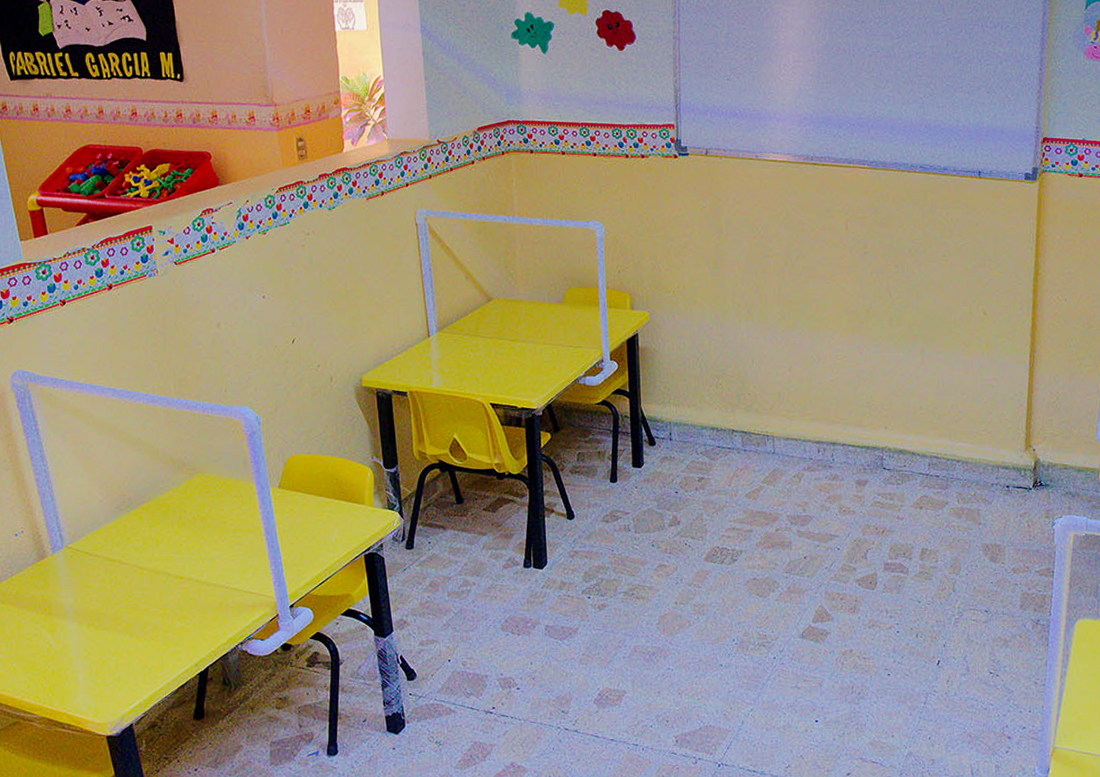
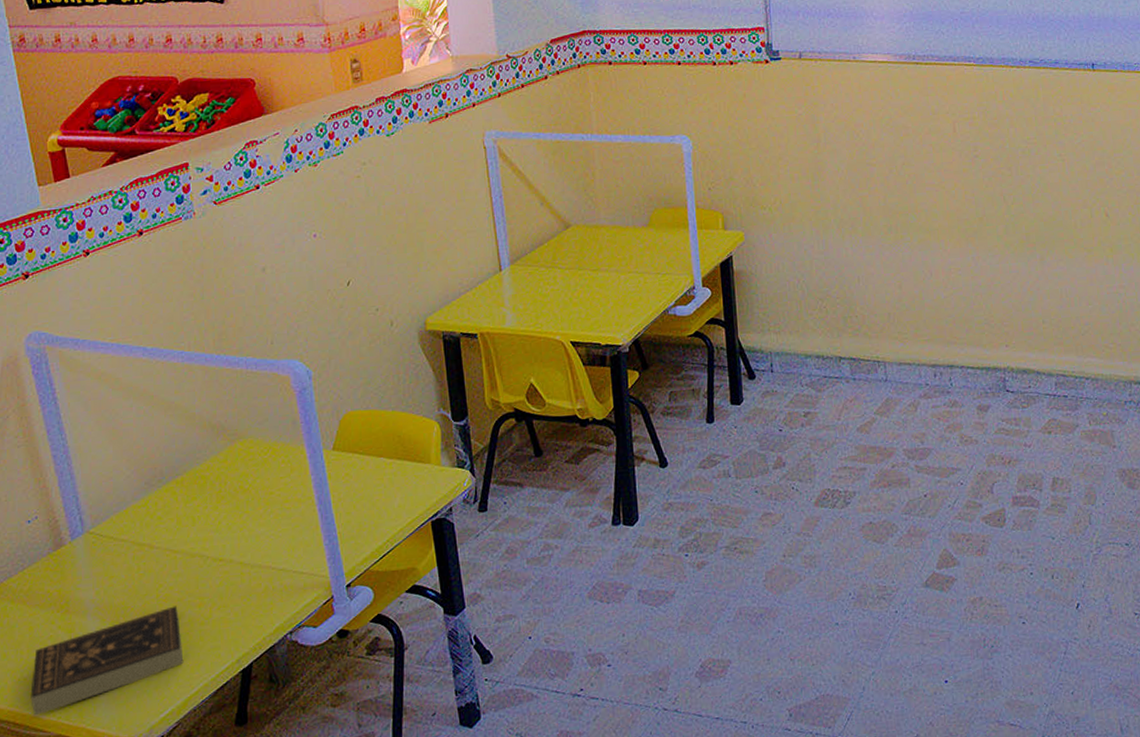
book: none [19,614,150,700] -> present [30,606,184,716]

